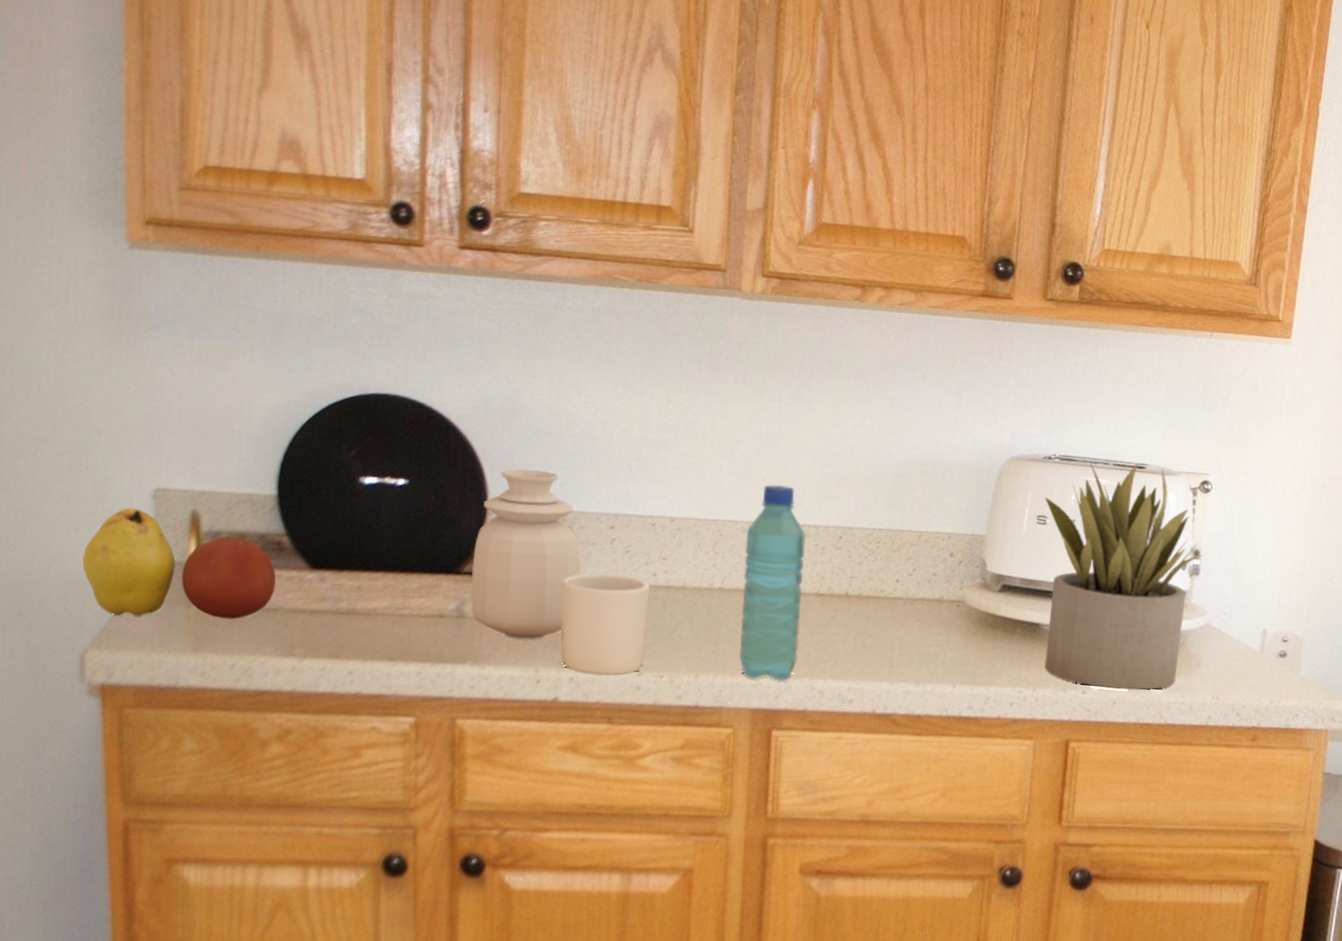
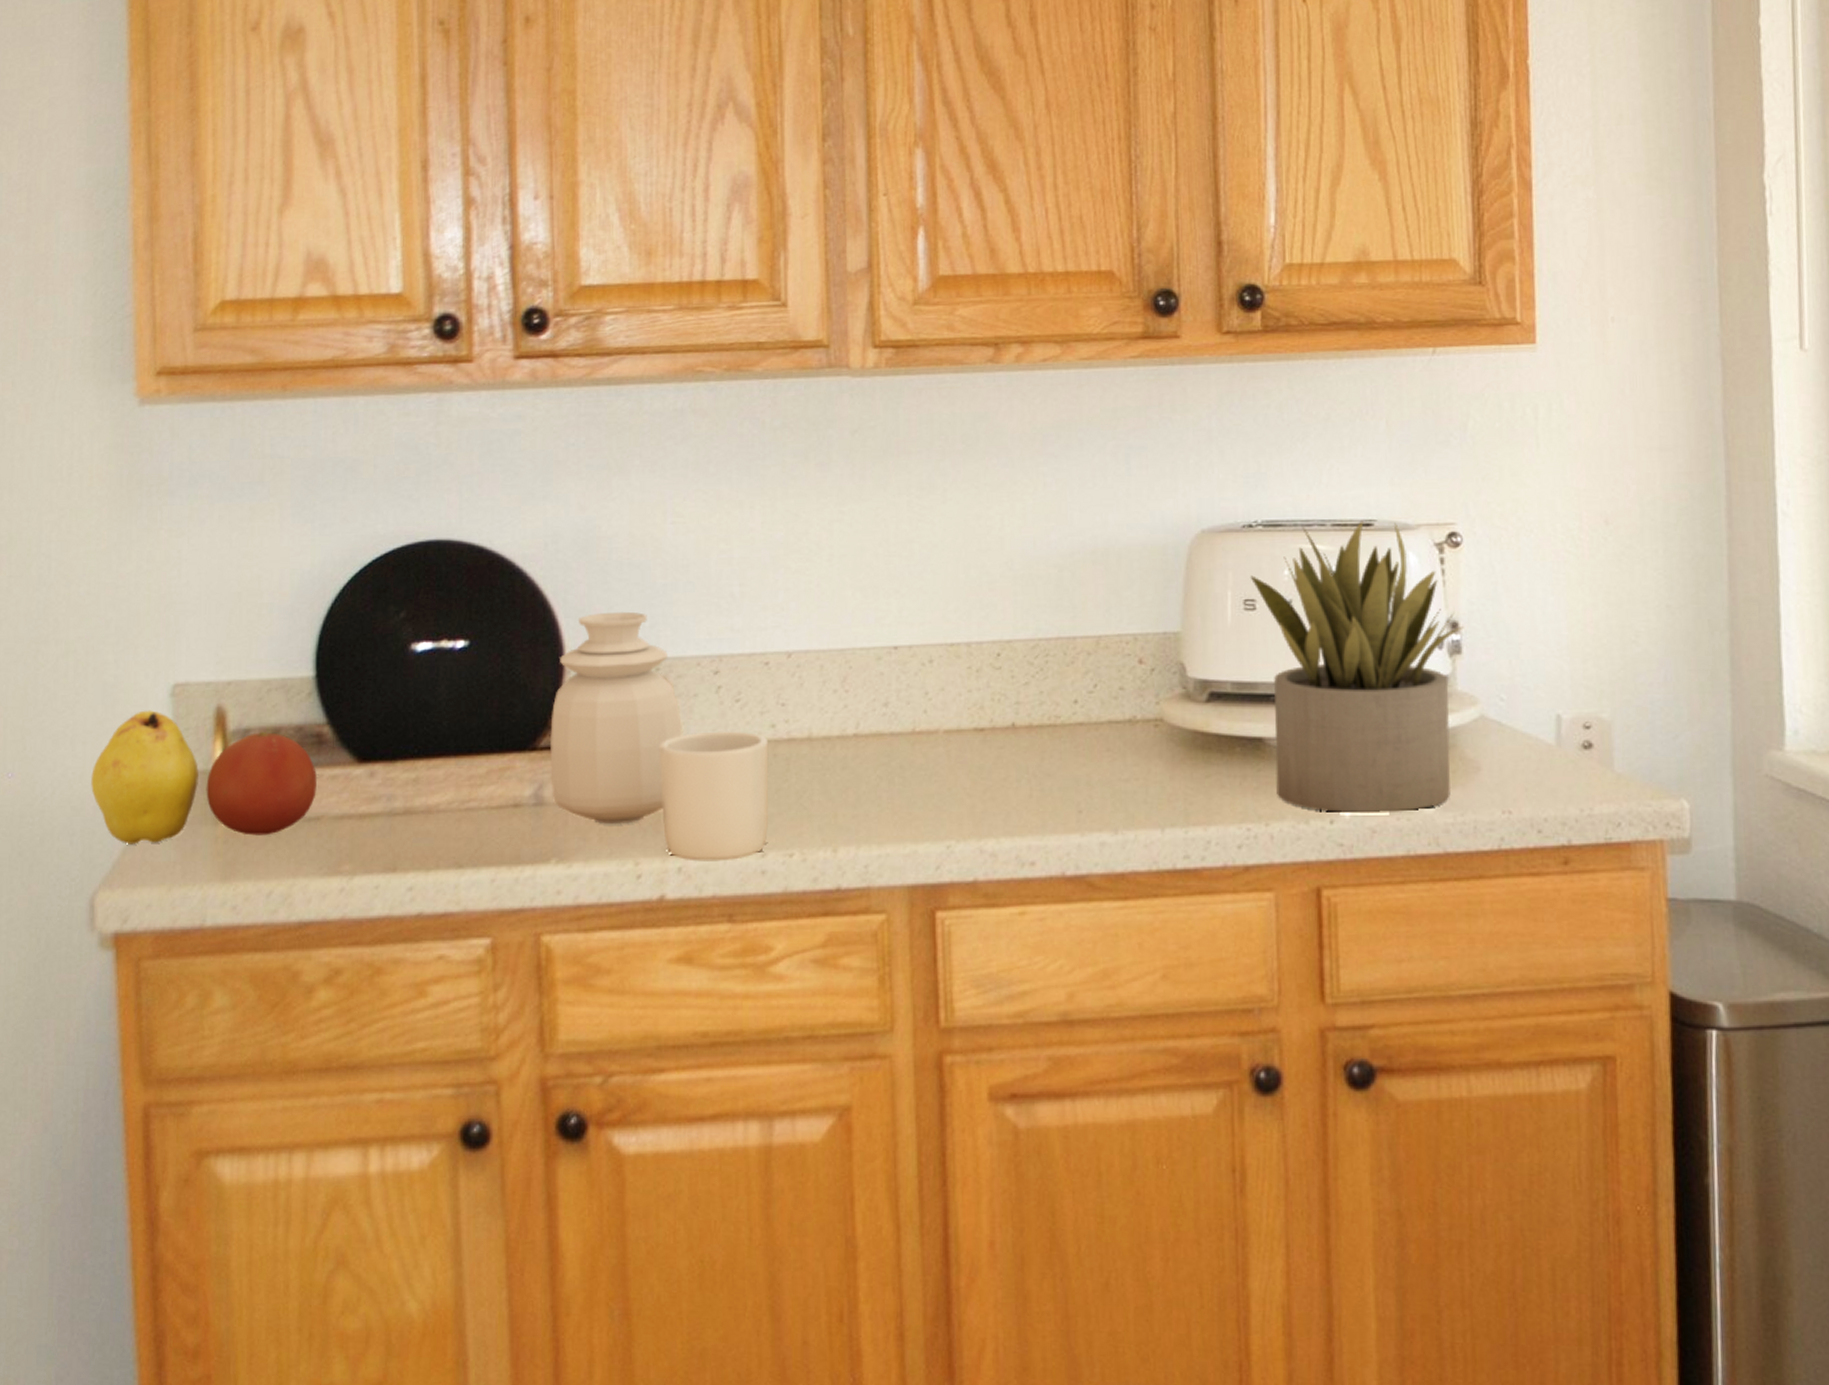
water bottle: present [738,484,807,680] -> none [881,596,960,846]

